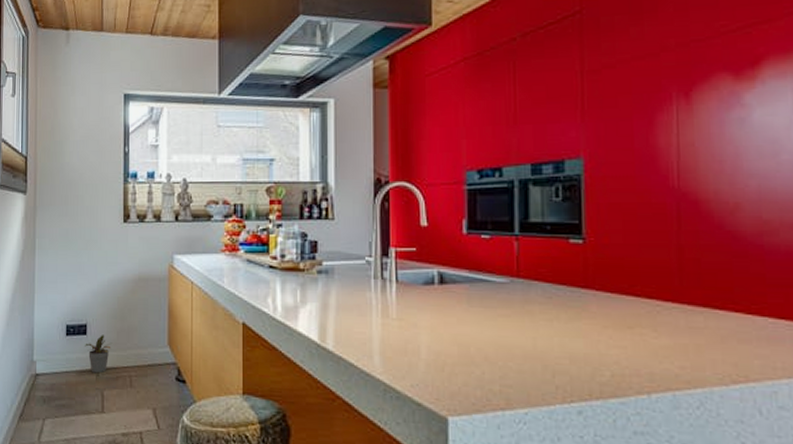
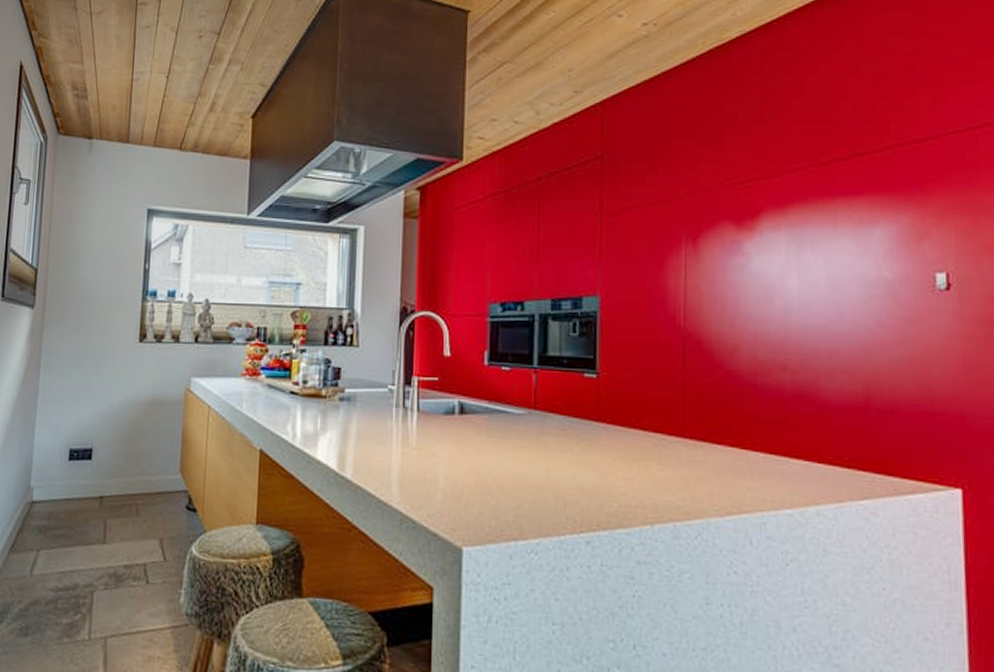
potted plant: present [85,335,112,374] -> none [89,460,119,501]

